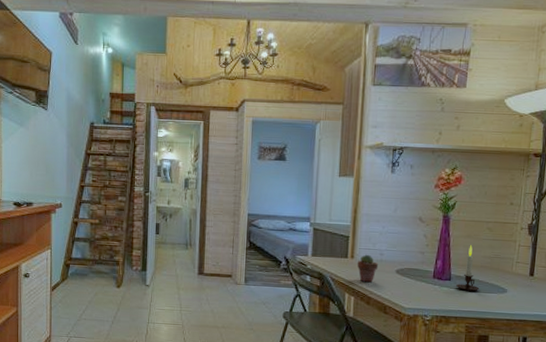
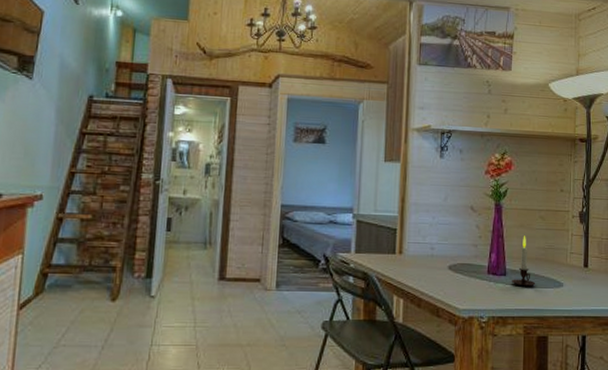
potted succulent: present [357,254,379,283] -> none [405,249,430,282]

